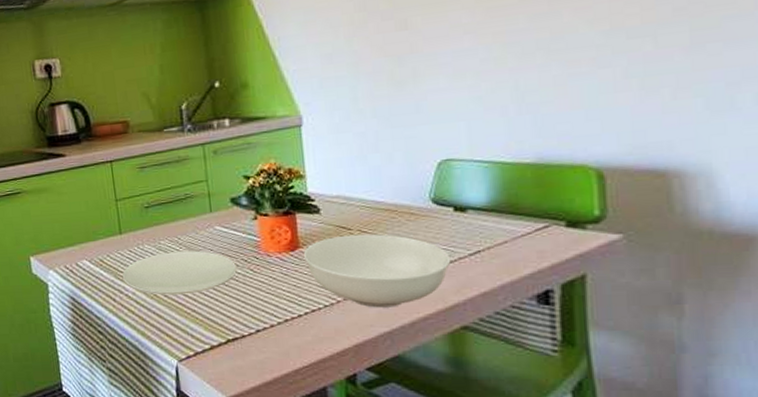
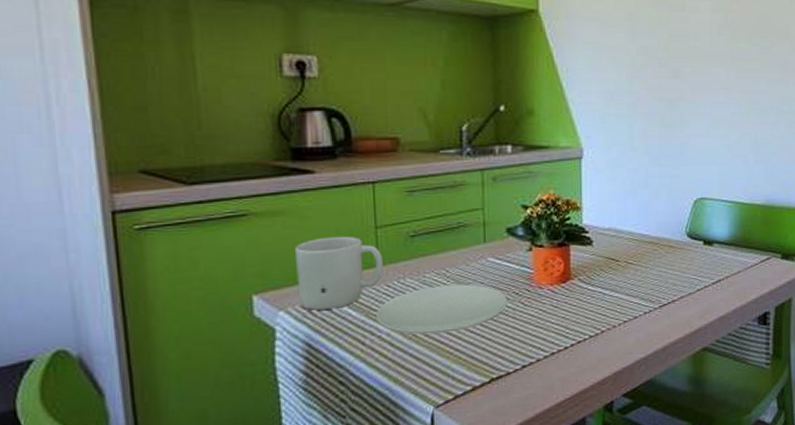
mug: none [56,208,125,270] -> present [294,235,384,310]
bowl: present [303,234,451,308] -> none [573,265,698,336]

